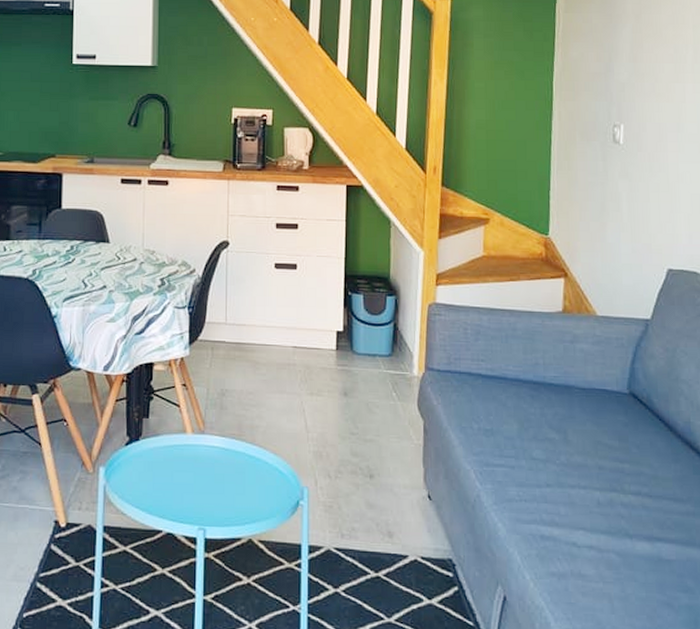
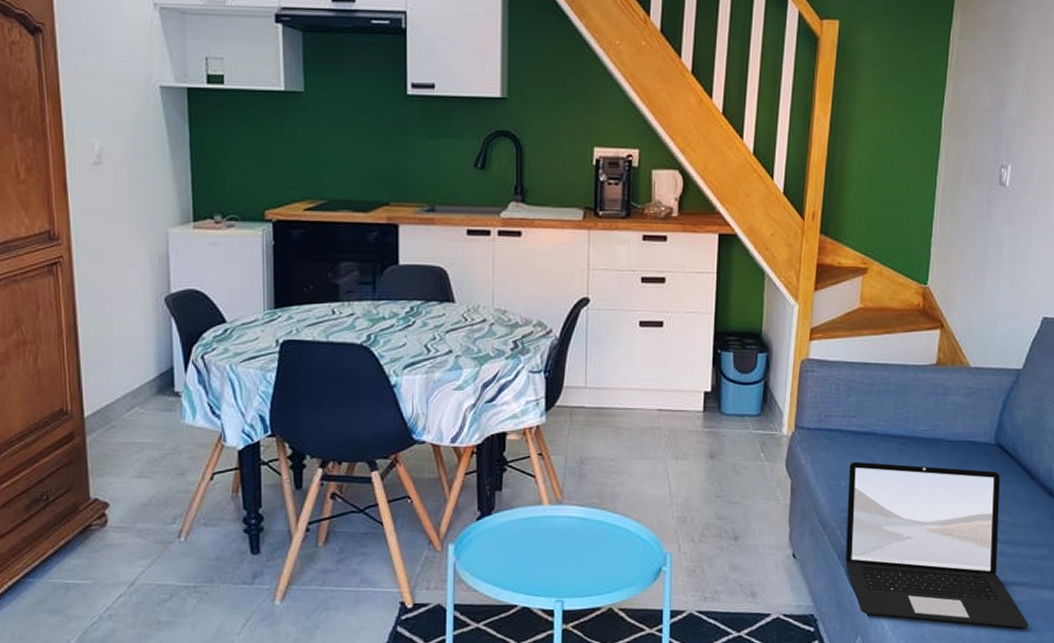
laptop: none [480,404,680,589] -> present [846,461,1029,629]

